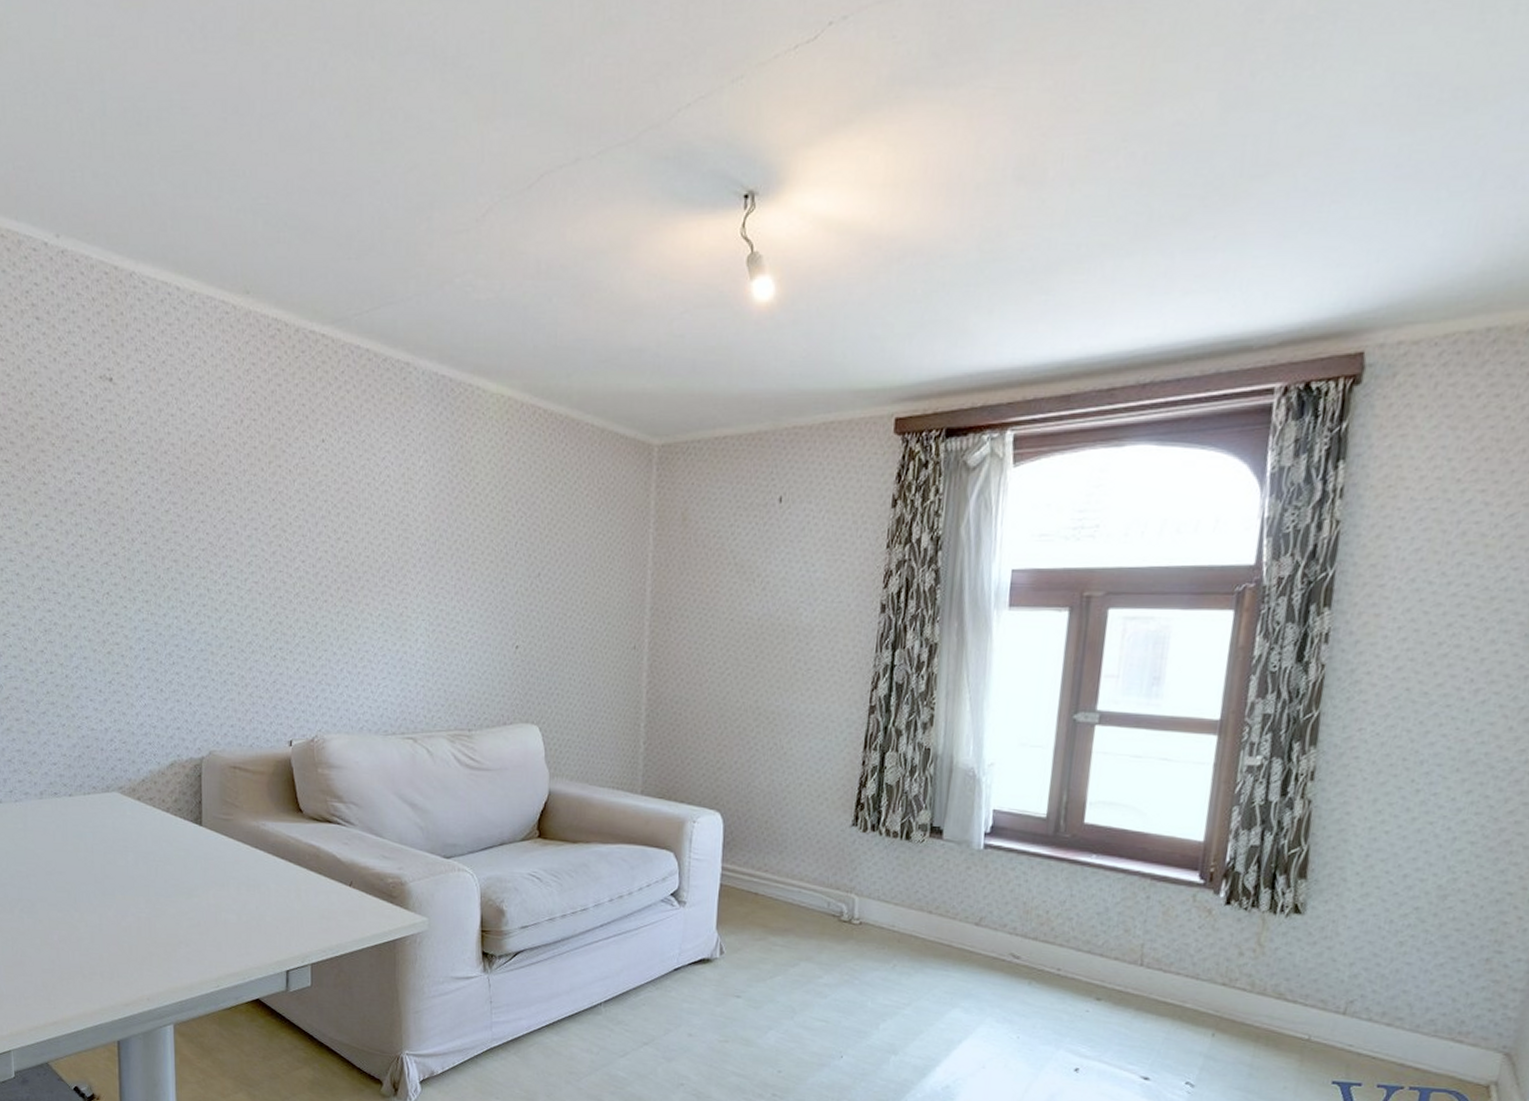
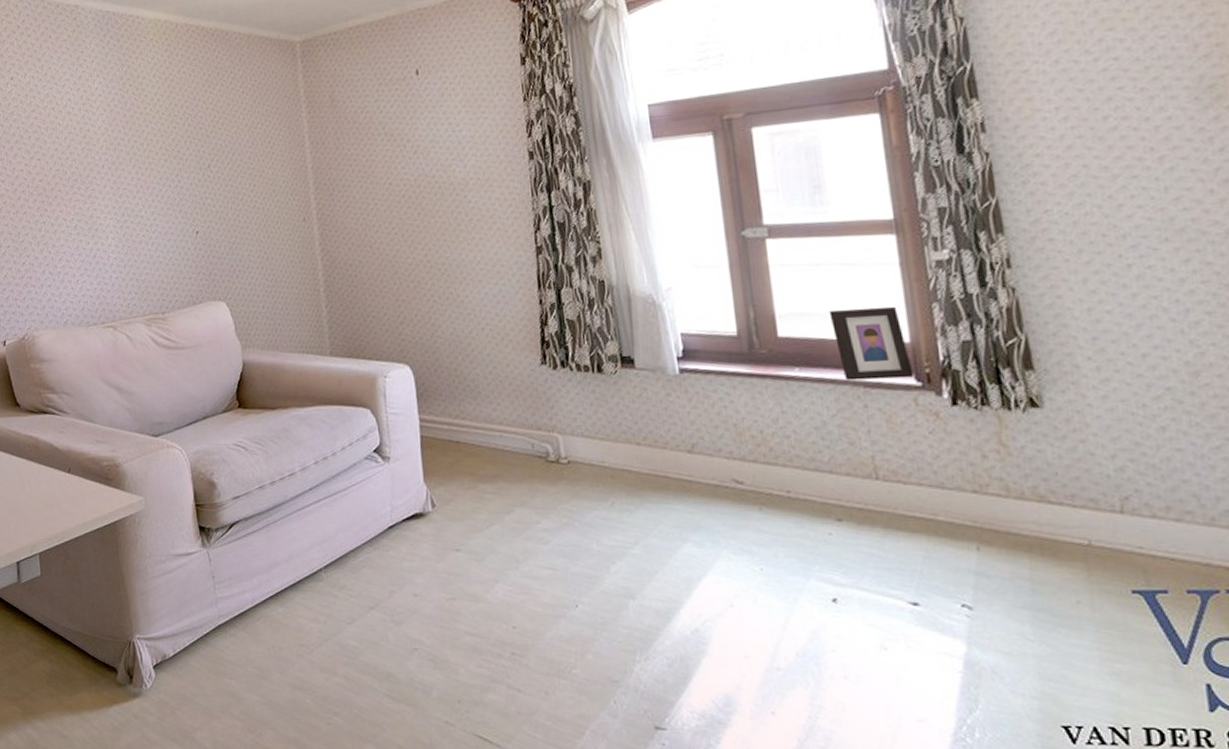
picture frame: none [1135,804,1201,875] -> present [829,307,914,381]

